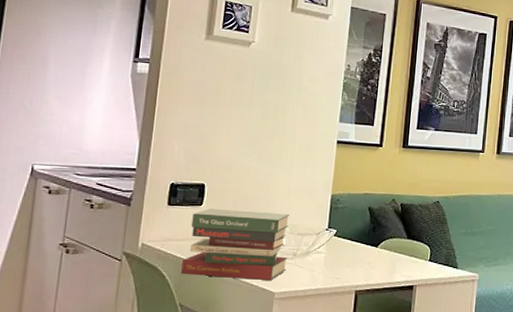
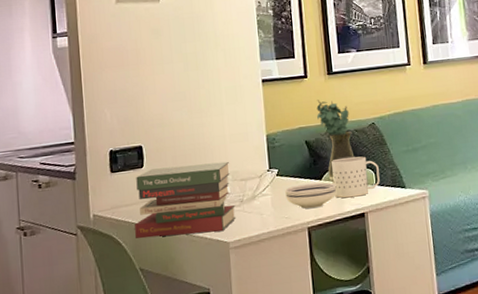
bowl: none [339,248,391,274] -> present [285,182,337,209]
vase: none [384,170,417,253] -> present [316,99,355,184]
mug: none [387,229,435,269] -> present [331,156,380,198]

